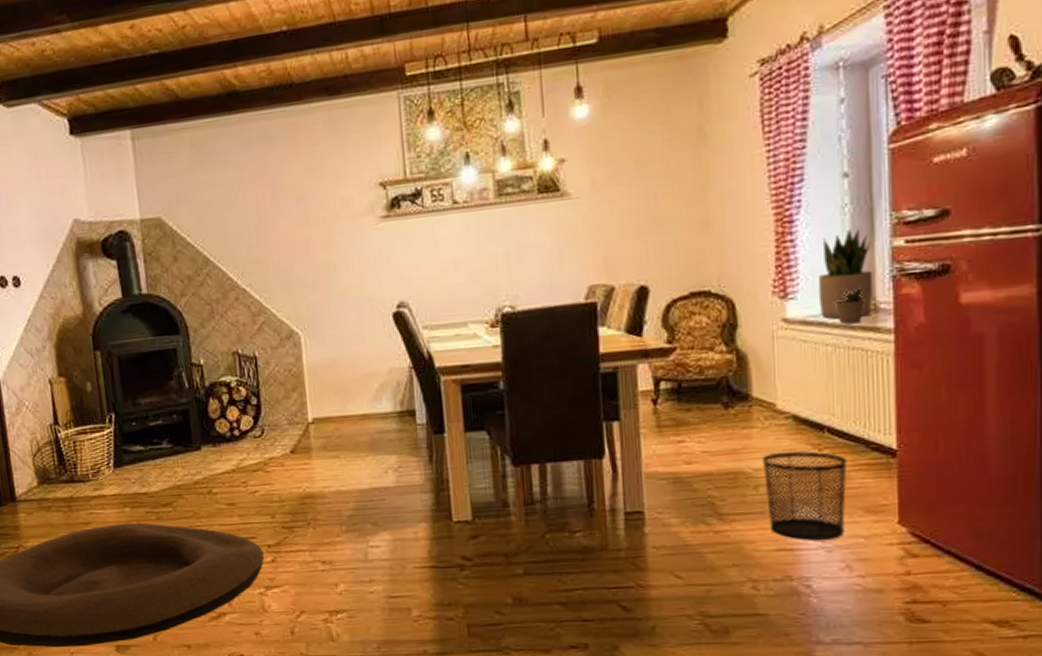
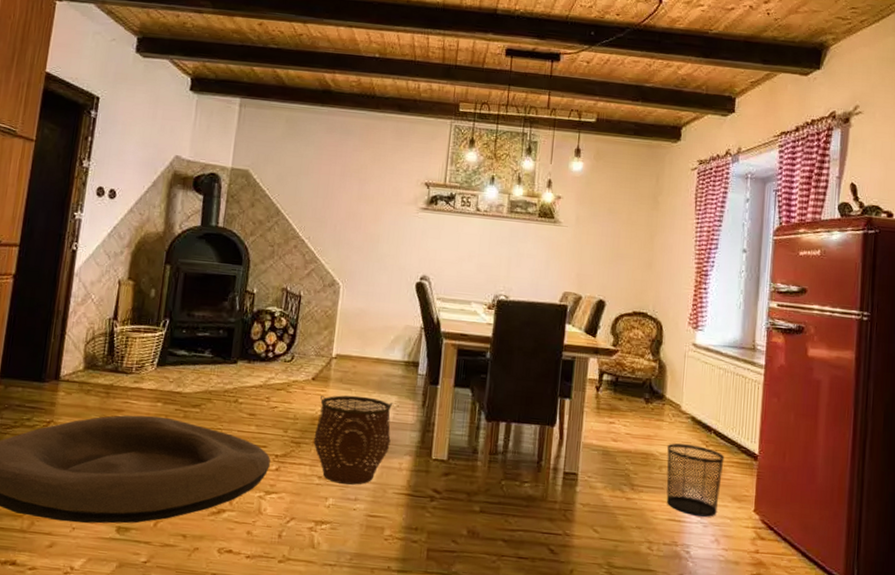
basket: none [305,461,399,566] -> present [313,395,393,485]
planter: present [817,229,874,320] -> none [718,288,756,353]
potted plant: present [835,286,866,325] -> none [728,330,749,357]

